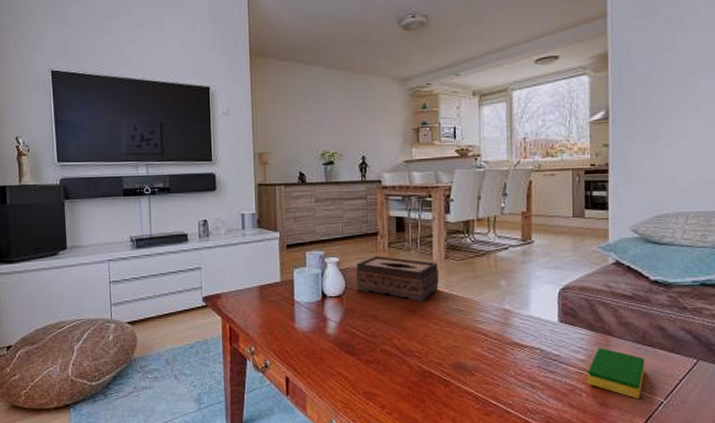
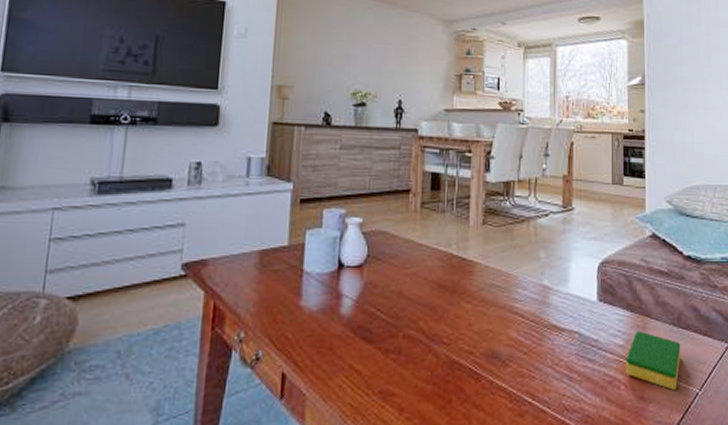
tissue box: present [355,256,439,302] -> none [380,218,475,275]

